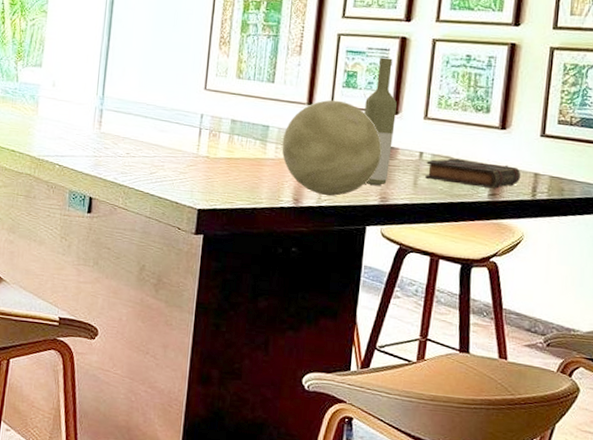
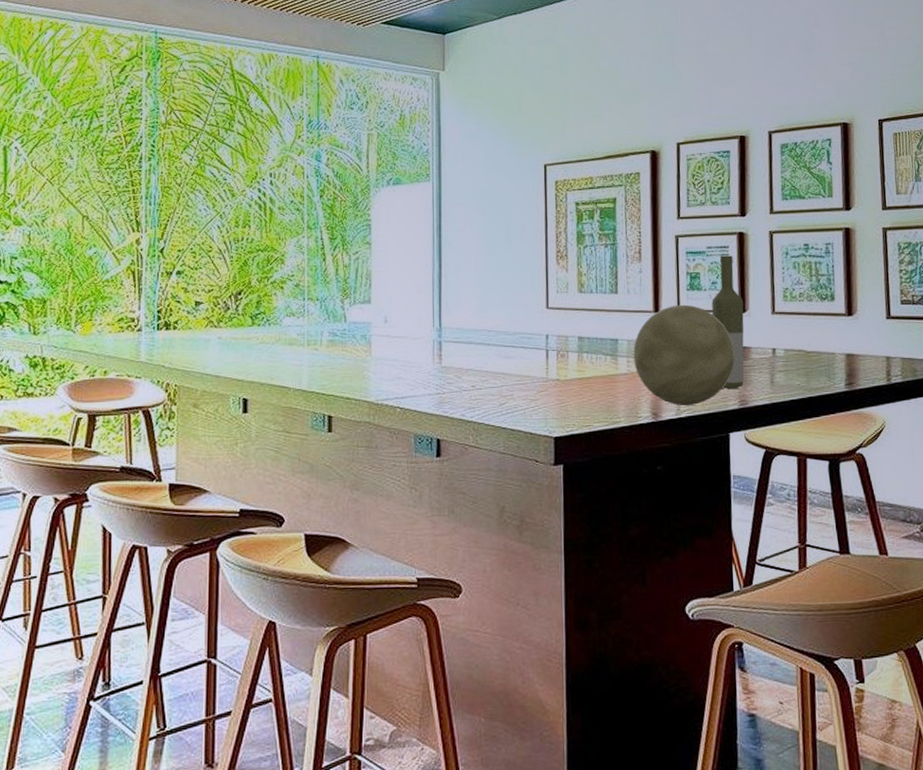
book: present [425,158,521,189] -> none [780,351,874,378]

